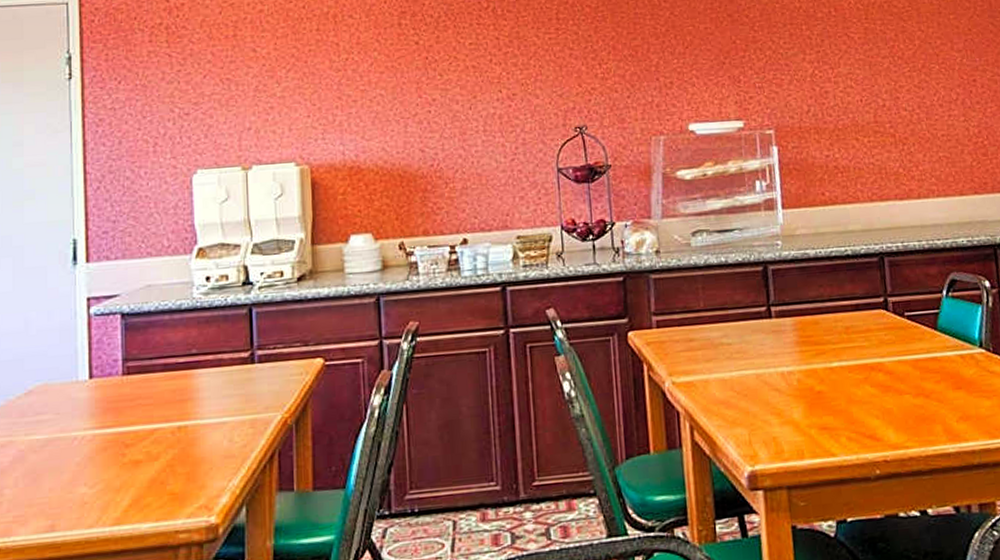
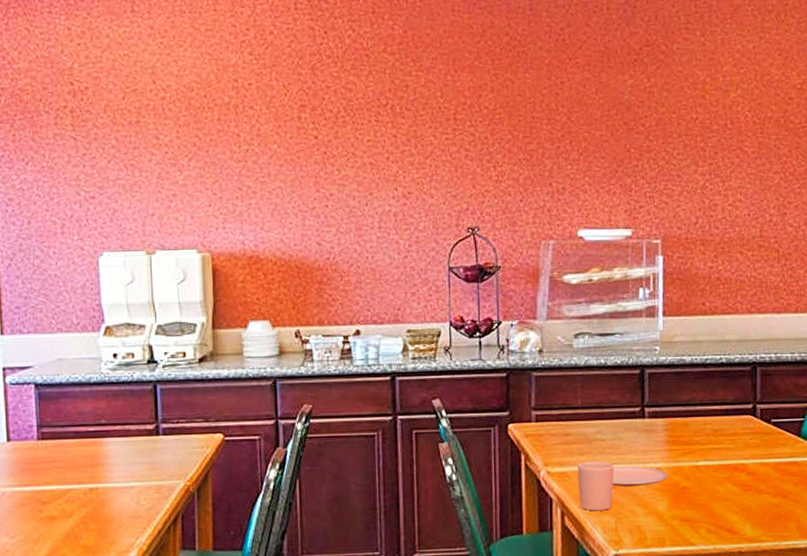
mug: none [703,368,744,424] -> present [577,461,615,512]
plate: none [741,371,802,395] -> present [612,465,668,487]

